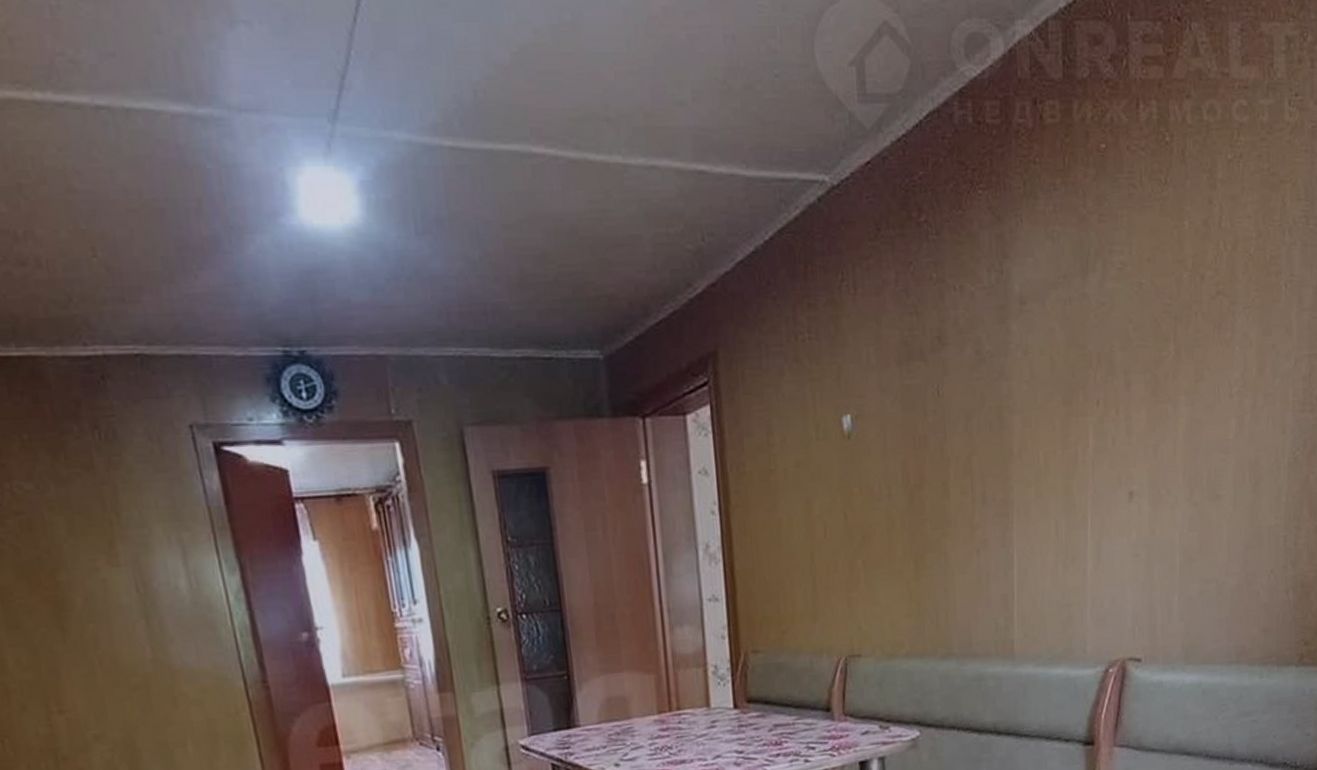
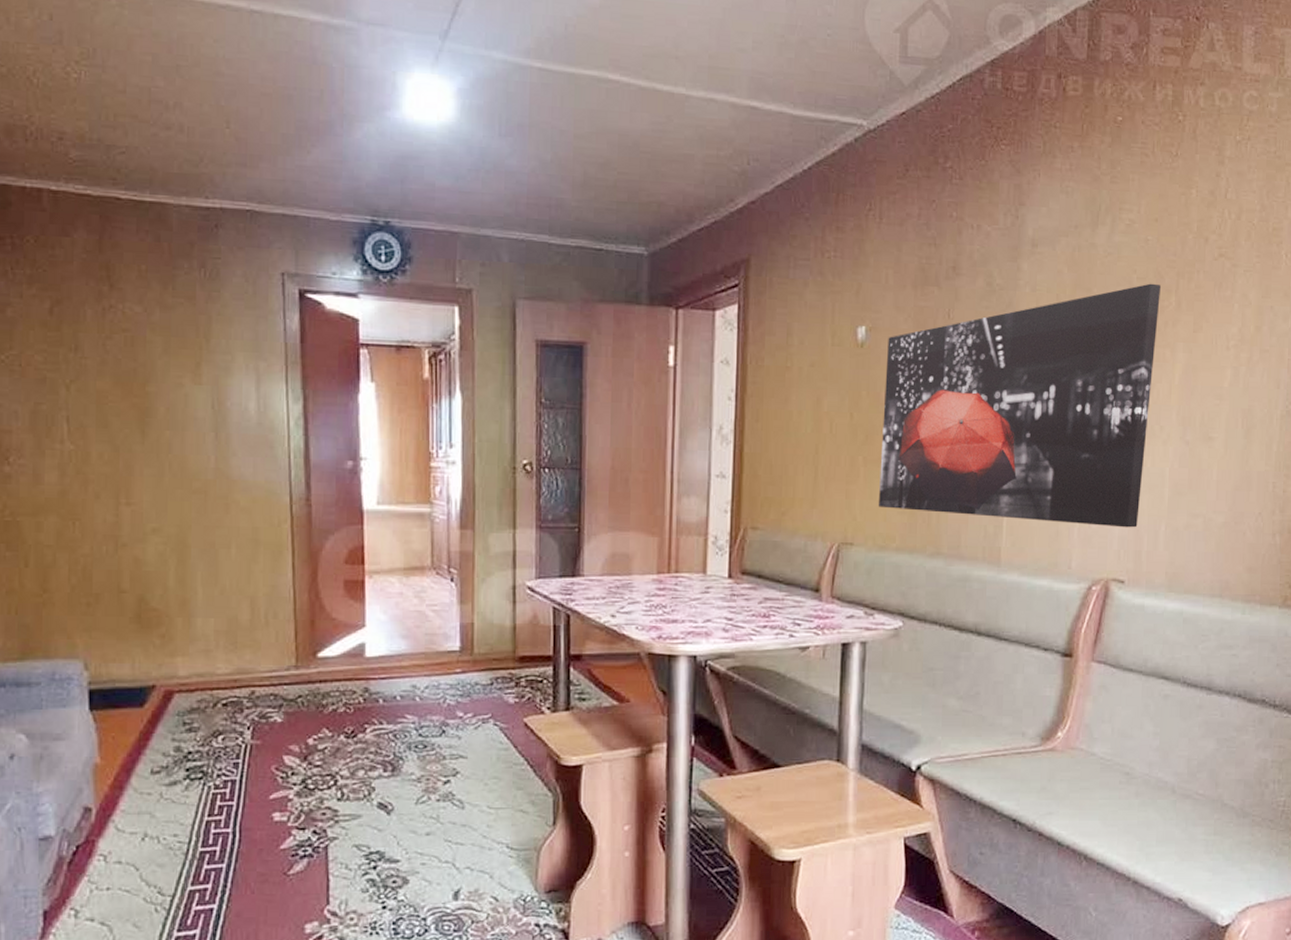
wall art: none [876,332,1158,613] -> present [878,283,1161,528]

